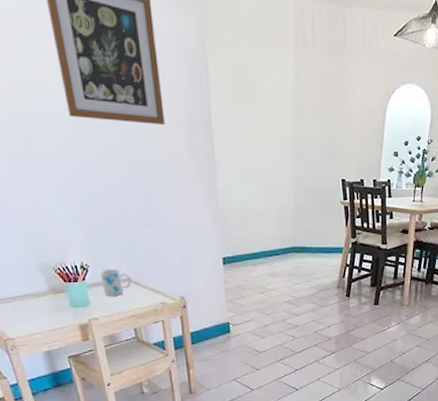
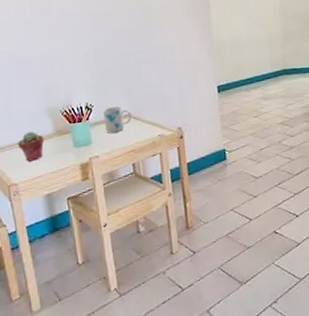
potted succulent: none [10,286,38,318] -> present [18,131,44,162]

